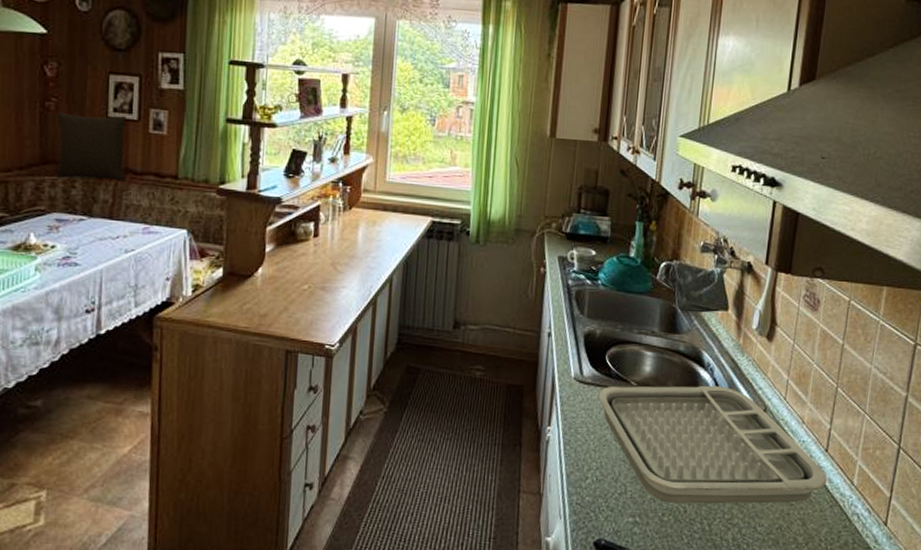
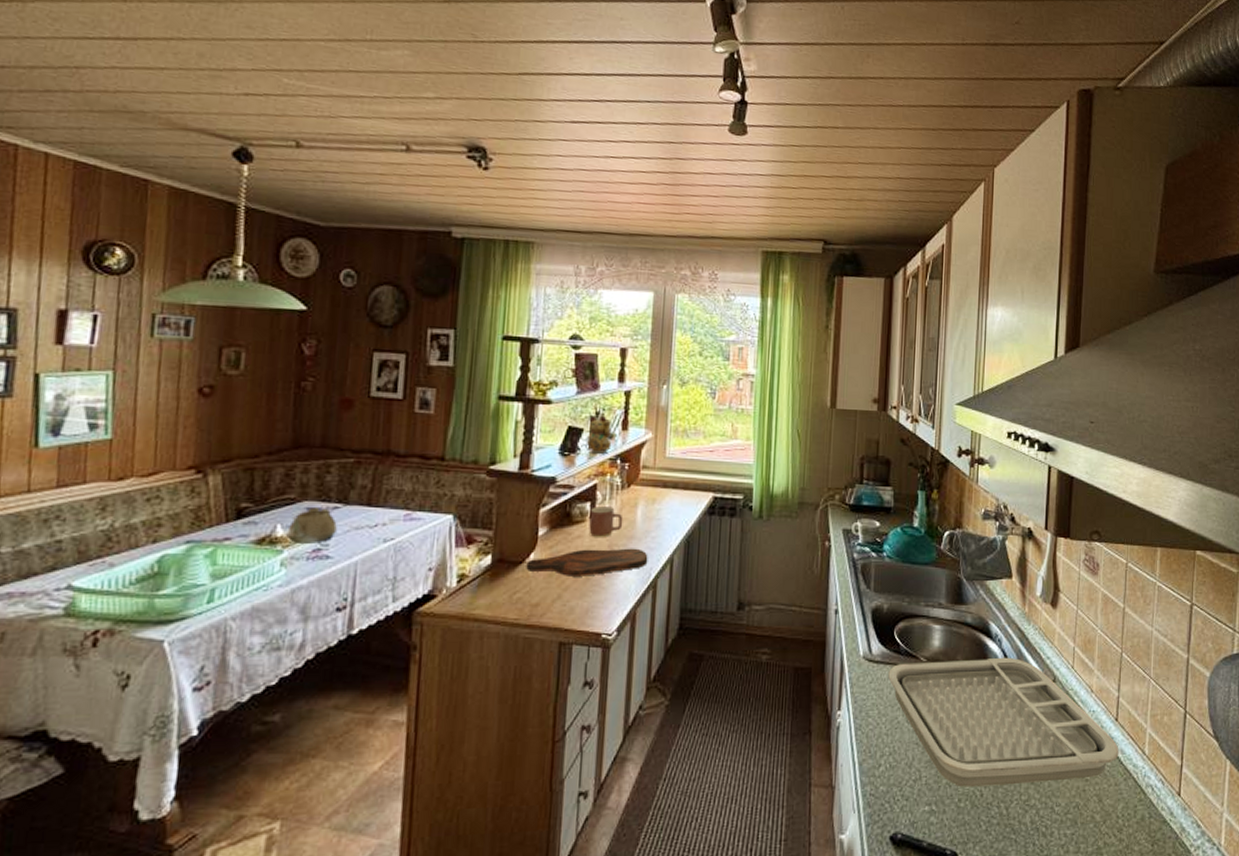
teapot: none [39,219,83,252] -> present [286,508,337,544]
pillow: present [56,112,126,182] -> none [309,392,390,465]
cutting board: none [255,266,369,291] -> present [526,548,648,576]
decorative figurine: none [309,140,334,177] -> present [586,416,612,454]
mug: none [312,226,345,257] -> present [589,506,623,538]

